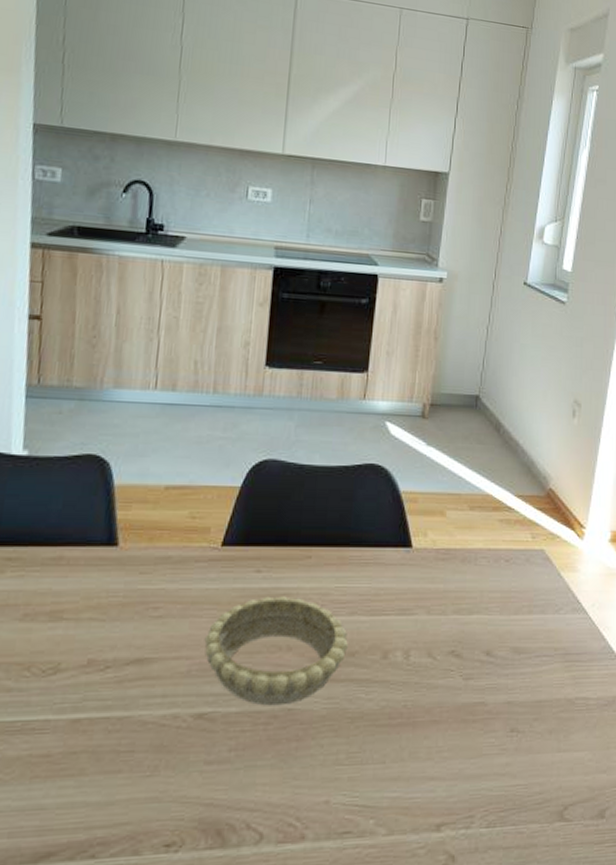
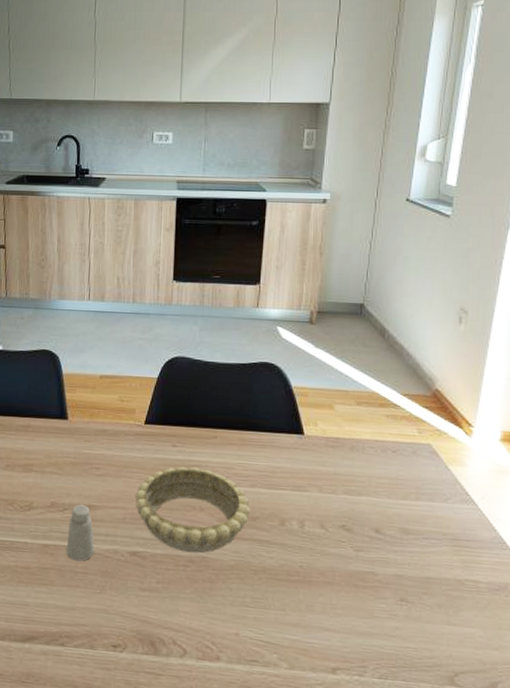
saltshaker: none [105,658,147,737] -> present [66,504,94,562]

